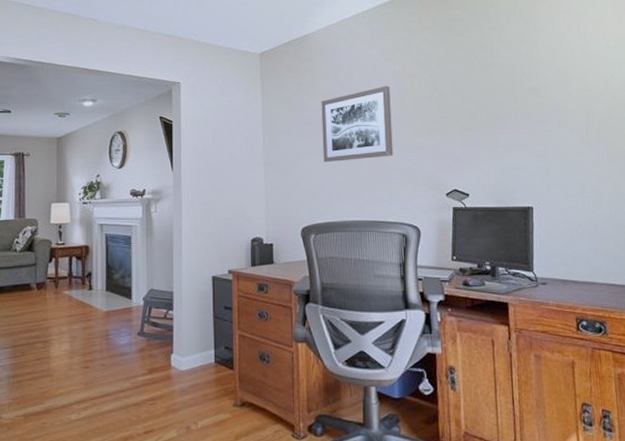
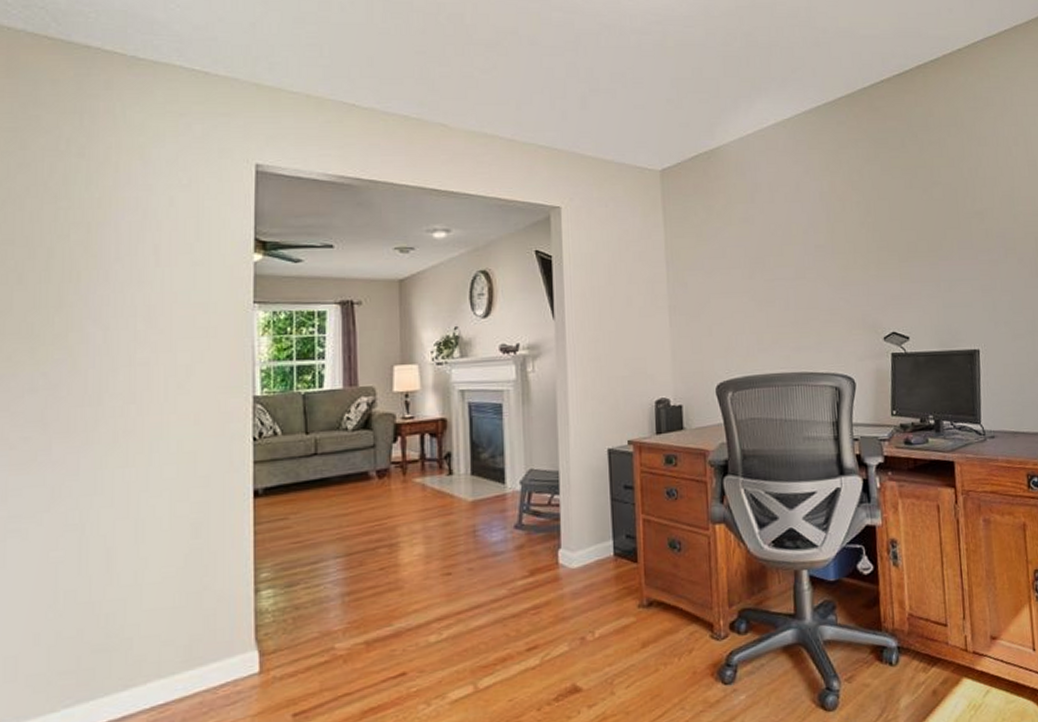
wall art: present [321,86,394,162] -> none [736,210,823,303]

